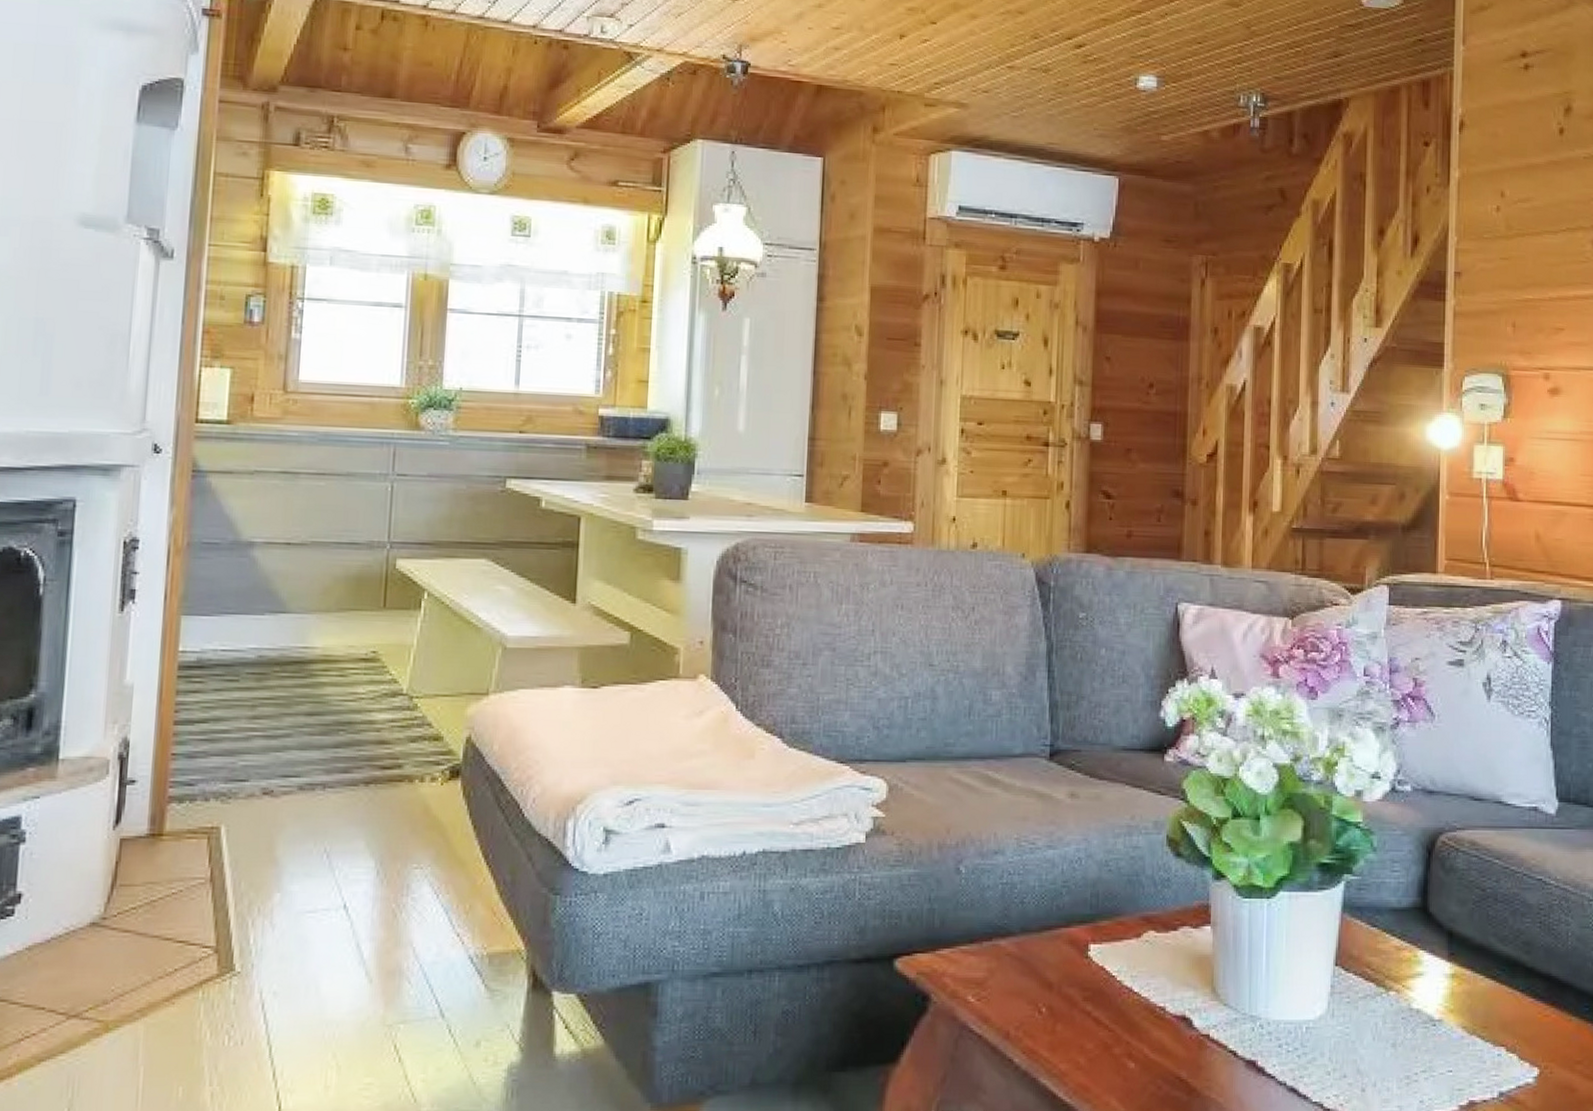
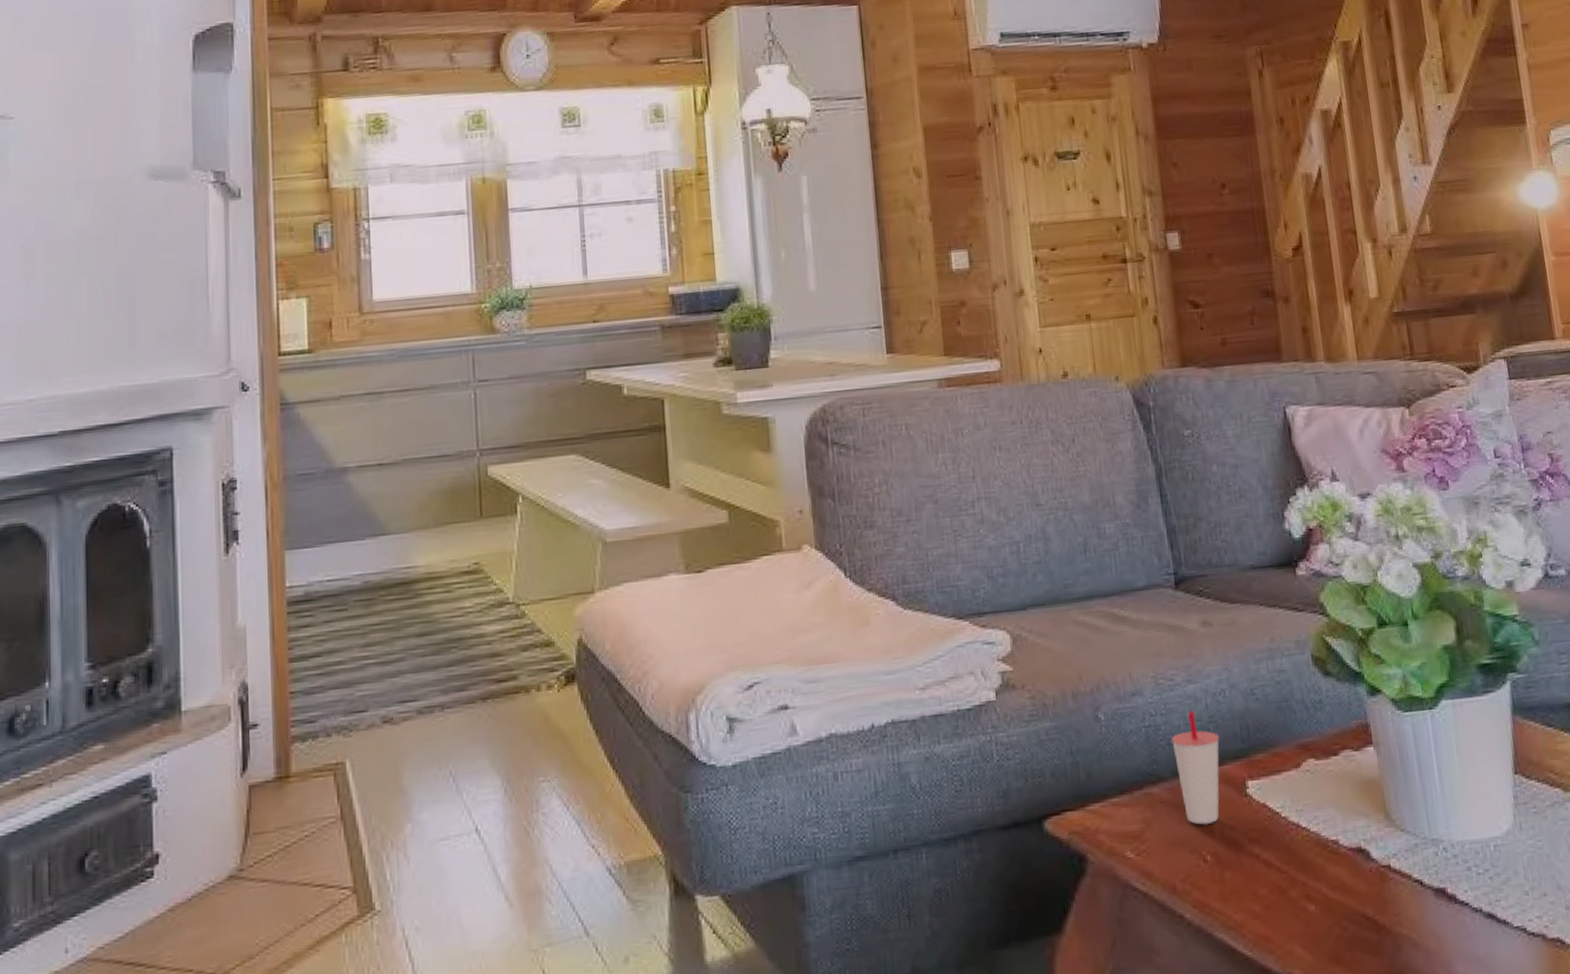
cup: none [1025,873,1071,979] -> present [1171,710,1220,825]

